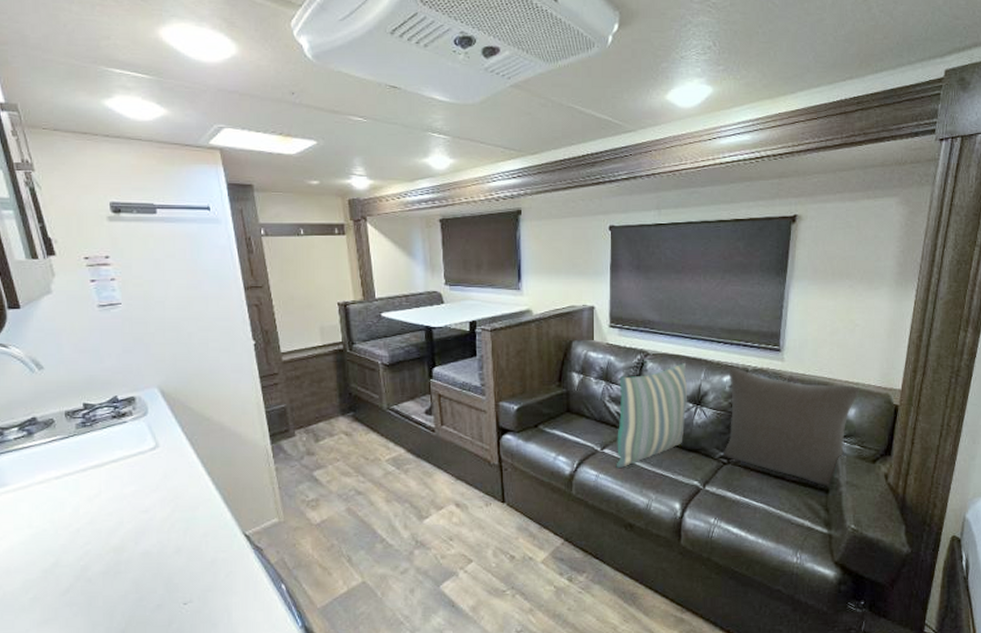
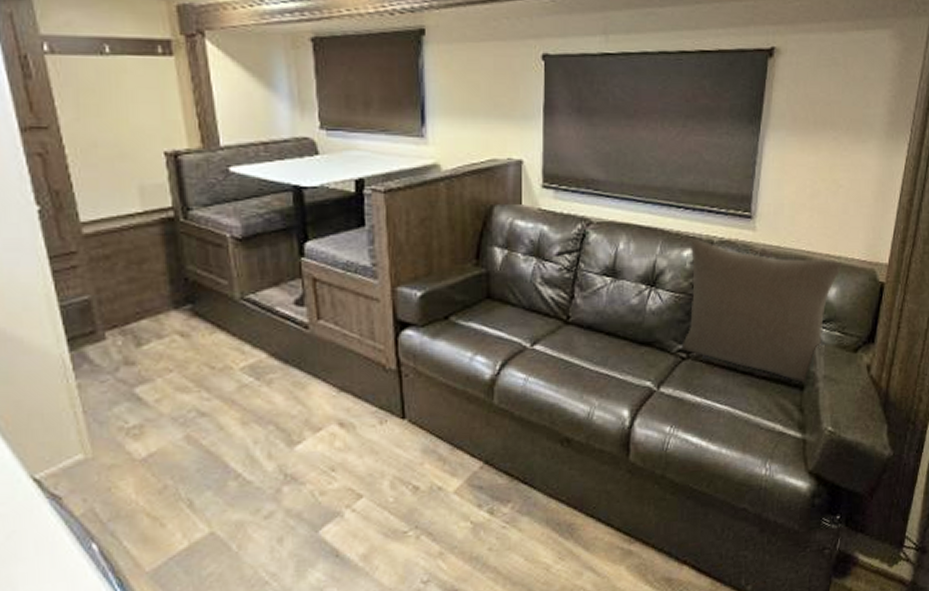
pillow: present [616,362,687,469] -> none [549,232,639,370]

